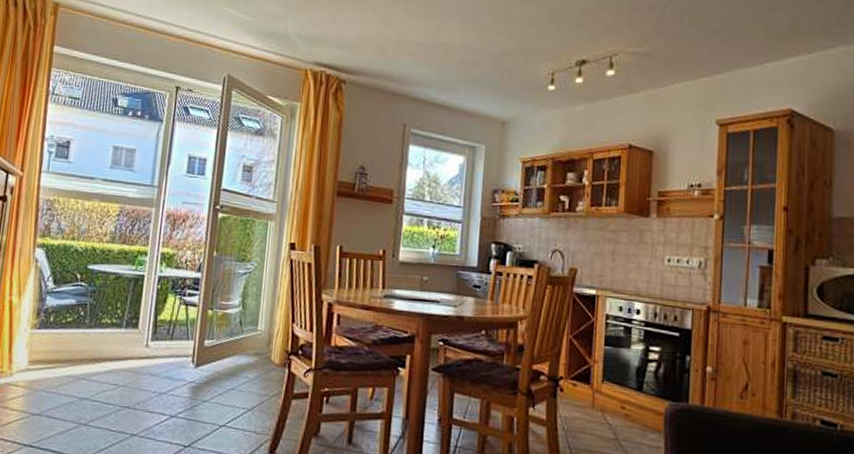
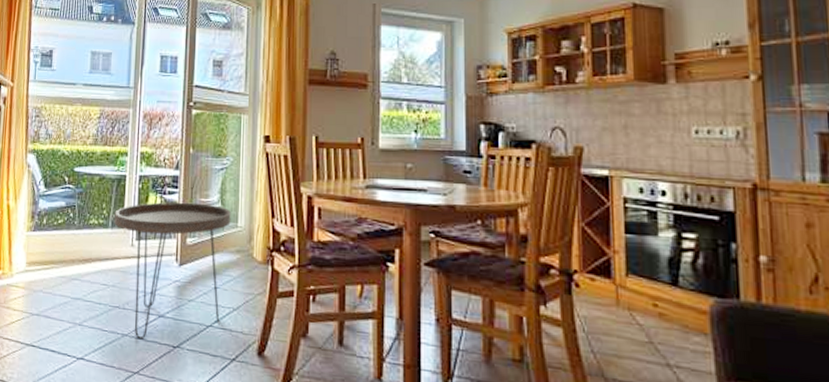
side table: none [129,303,252,440] -> present [114,202,231,340]

